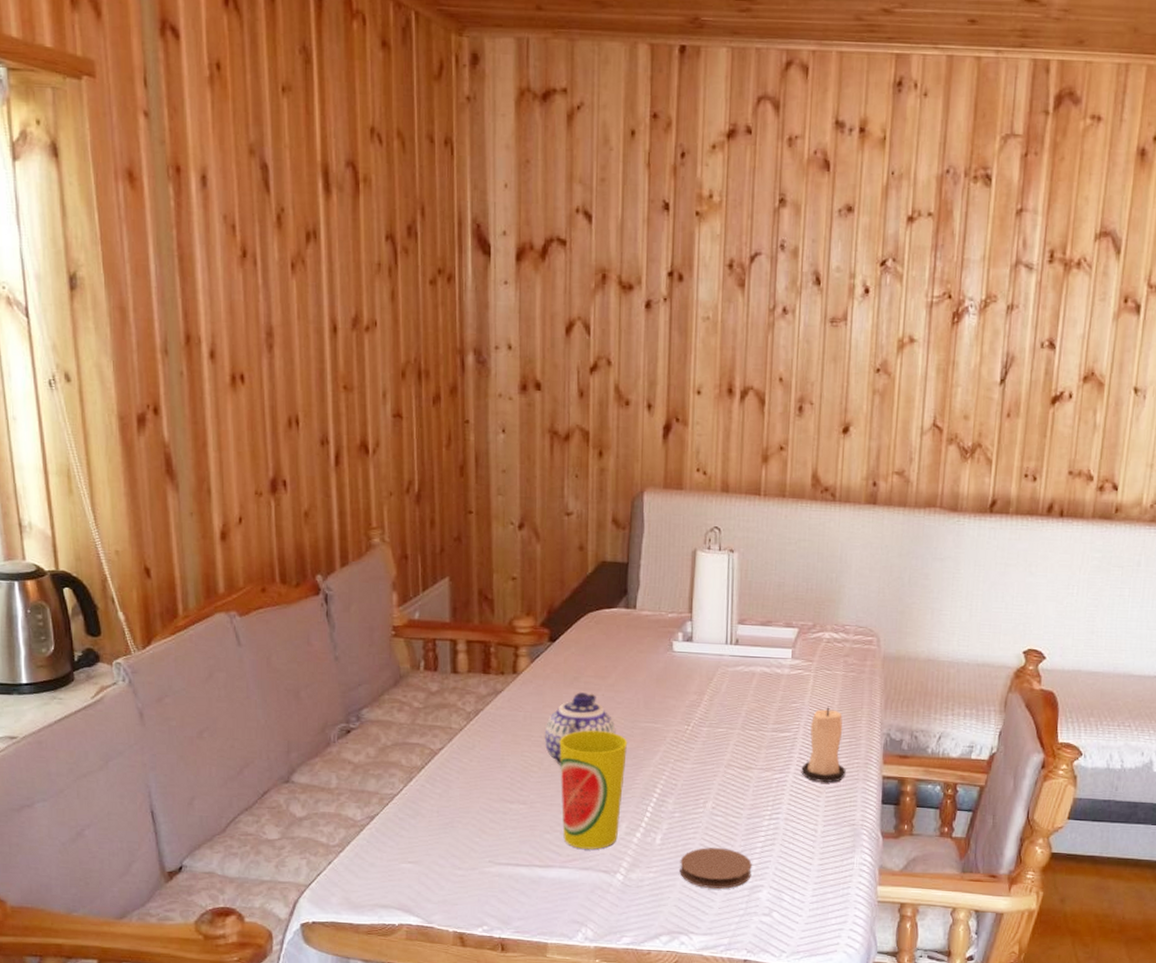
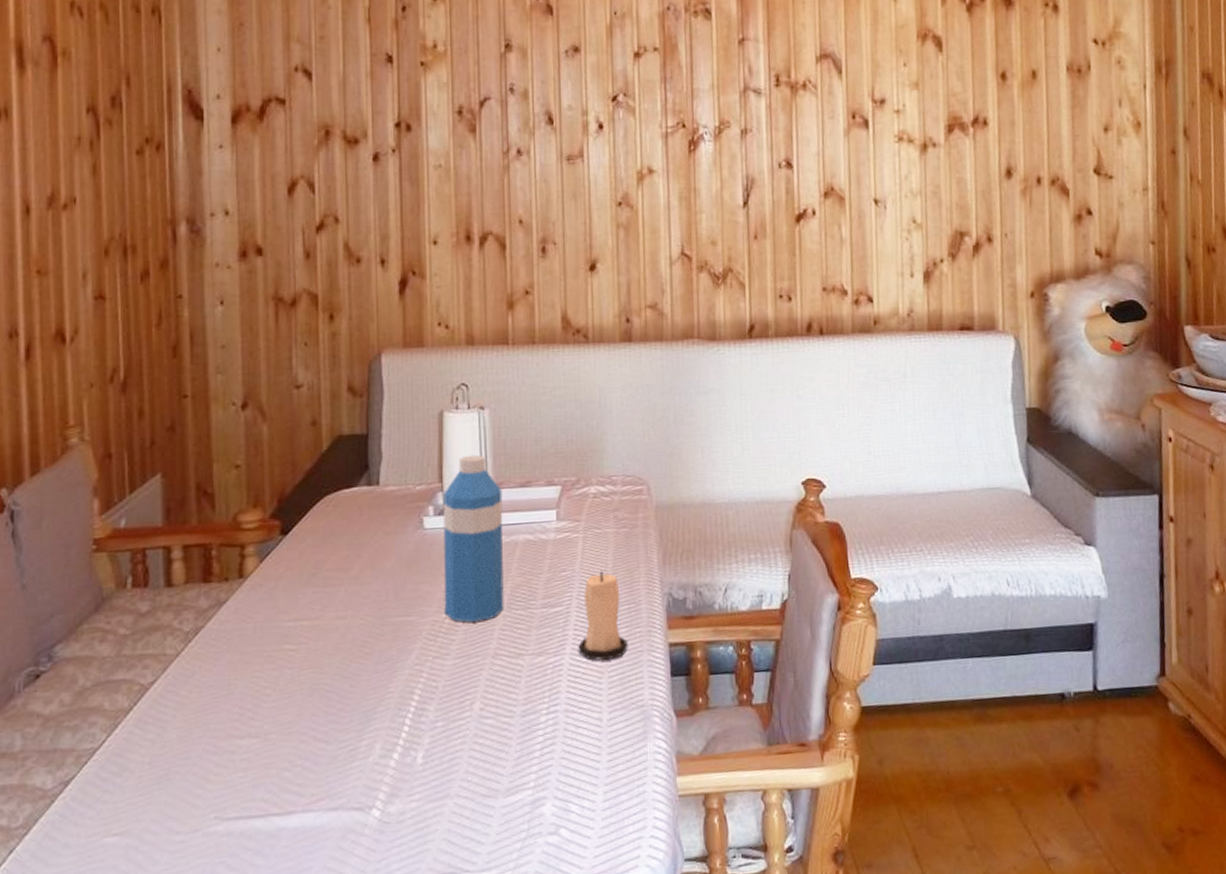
teapot: present [544,692,616,765] -> none [278,589,363,683]
cup: present [559,730,628,849] -> none [297,633,378,784]
coaster: present [680,847,752,889] -> none [447,757,532,811]
water bottle: none [686,592,745,736] -> present [443,454,504,622]

